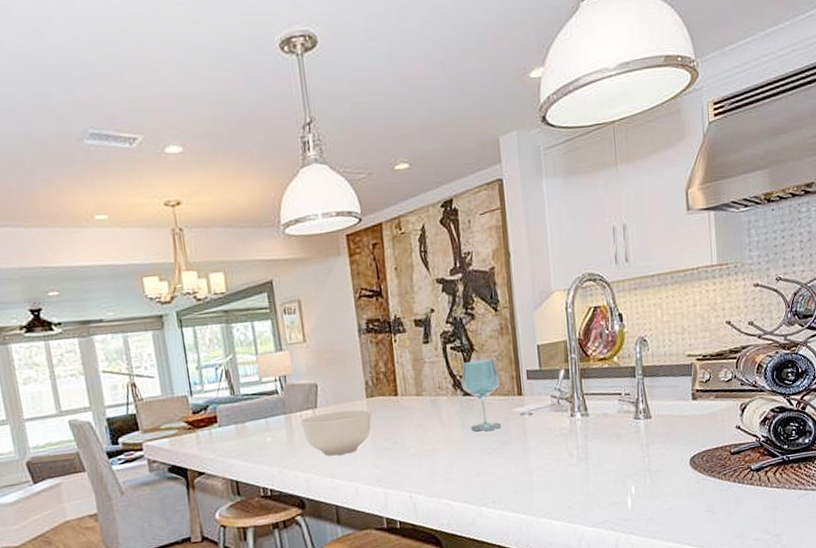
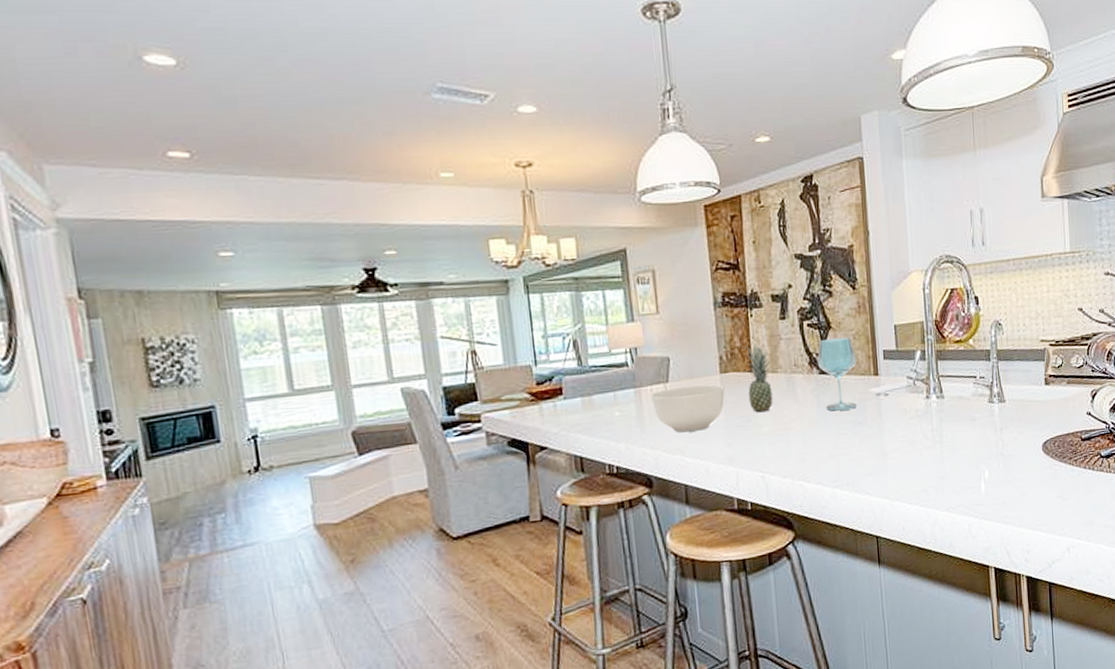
fruit: none [390,367,419,434] -> present [745,343,773,412]

